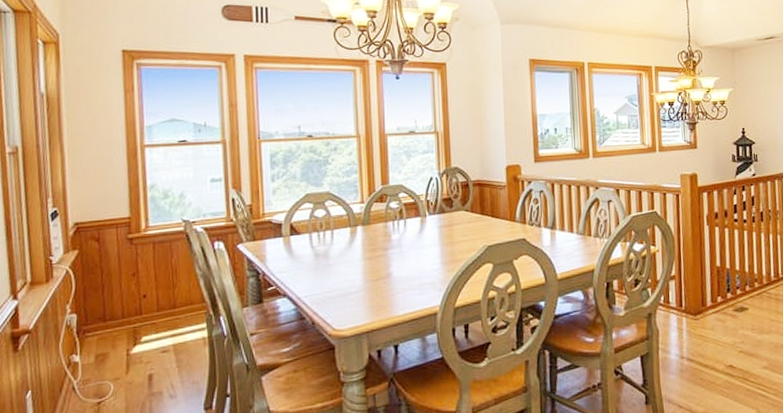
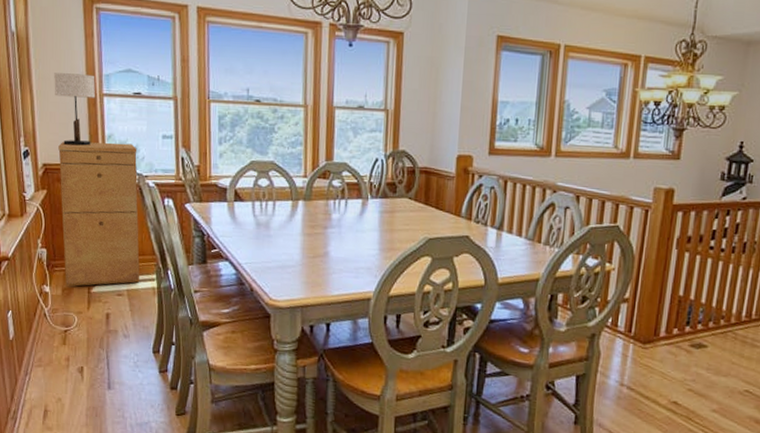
table lamp: none [88,127,136,201] -> present [54,73,95,146]
filing cabinet: none [93,191,188,353] -> present [58,142,140,287]

